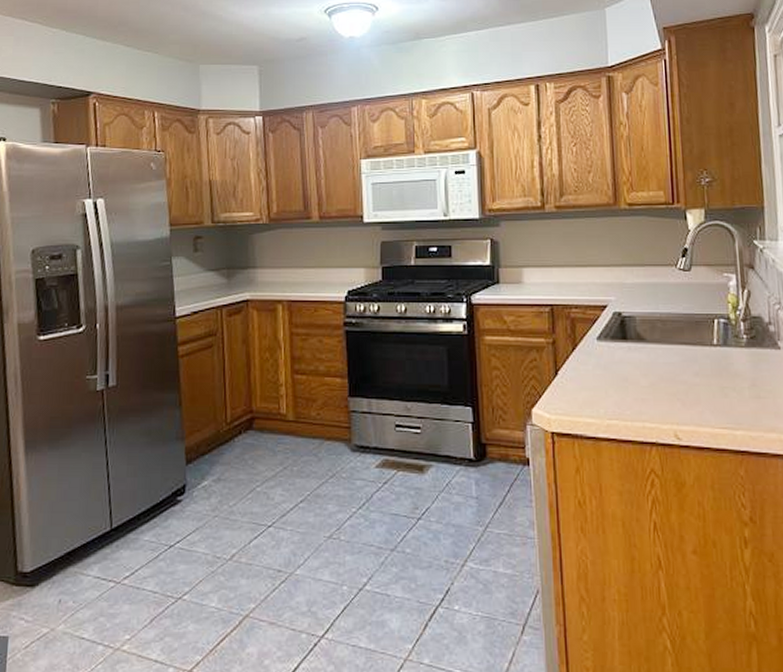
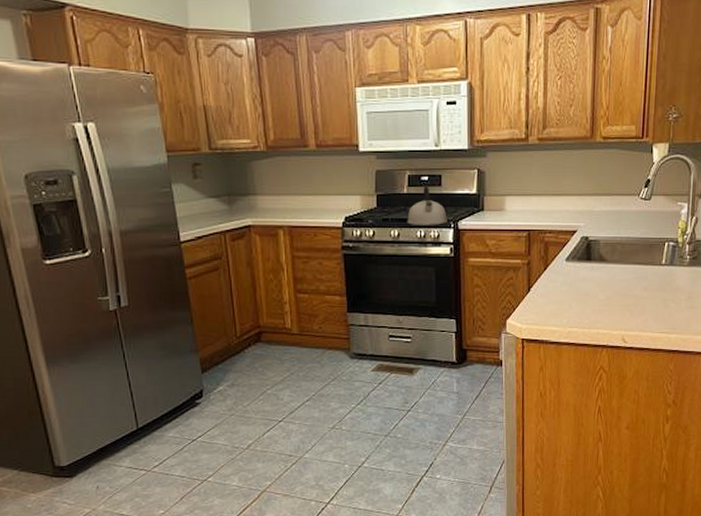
kettle: none [415,257,460,300] -> present [407,186,449,225]

